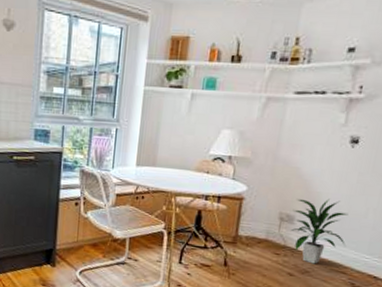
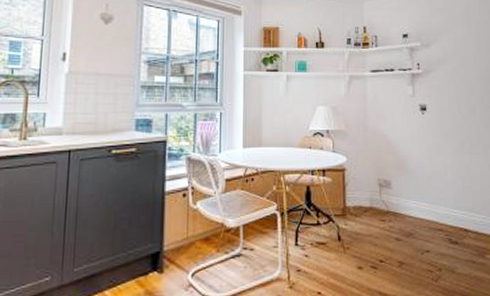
indoor plant: present [290,198,349,264] -> none [388,161,436,226]

